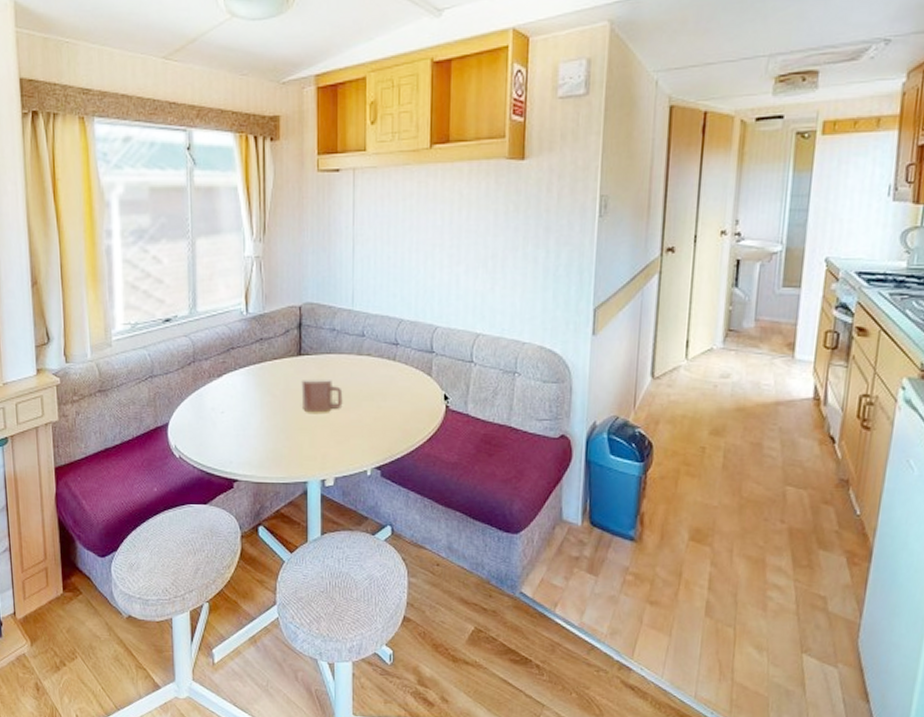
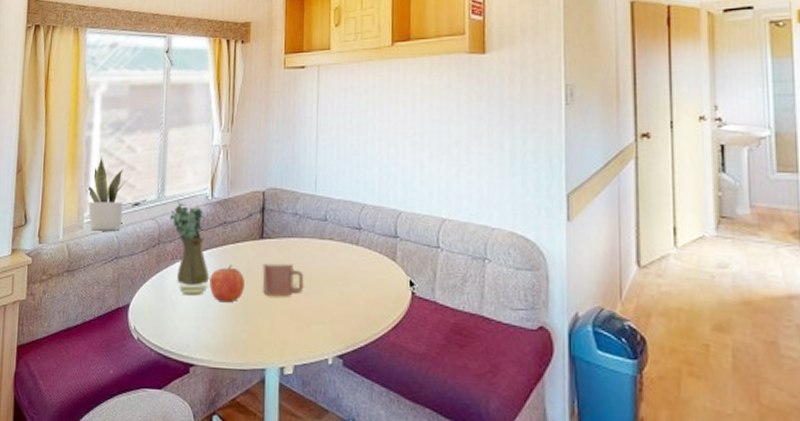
potted plant: none [111,268,159,350] -> present [86,157,131,232]
vase: none [204,317,249,415] -> present [170,201,210,297]
fruit: none [249,381,284,418] -> present [209,264,244,302]

